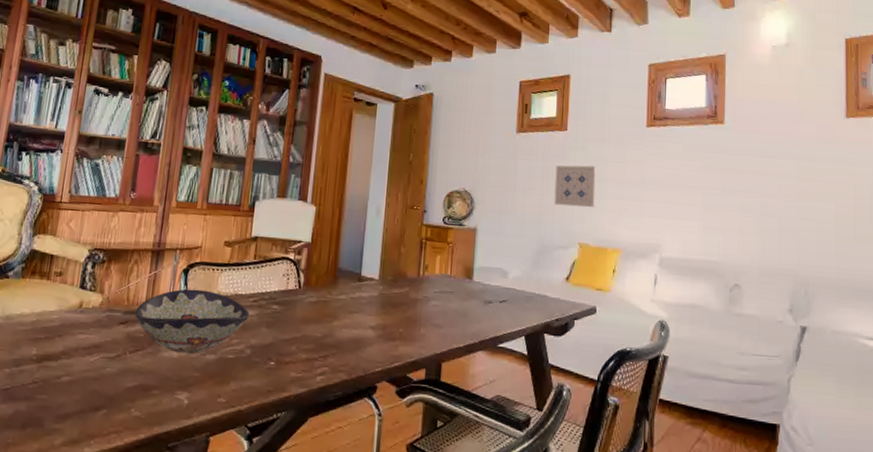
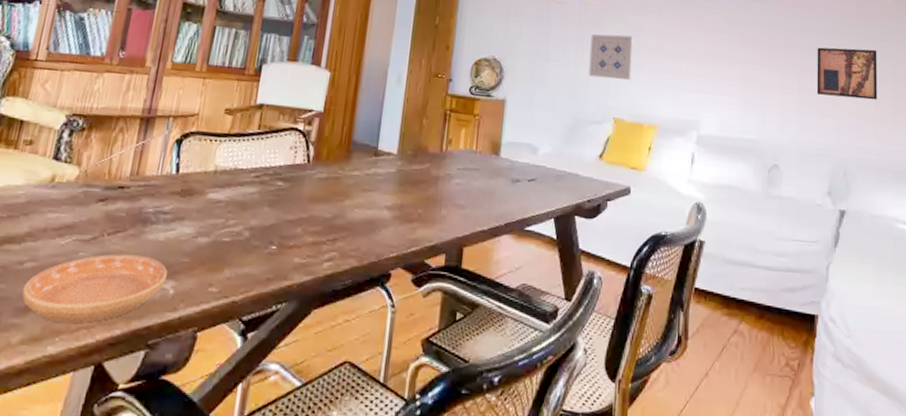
saucer: none [61,369,182,429] -> present [22,254,168,324]
decorative bowl: present [134,289,250,354] -> none [116,162,251,236]
wall art: none [777,171,839,221] -> present [816,47,877,100]

